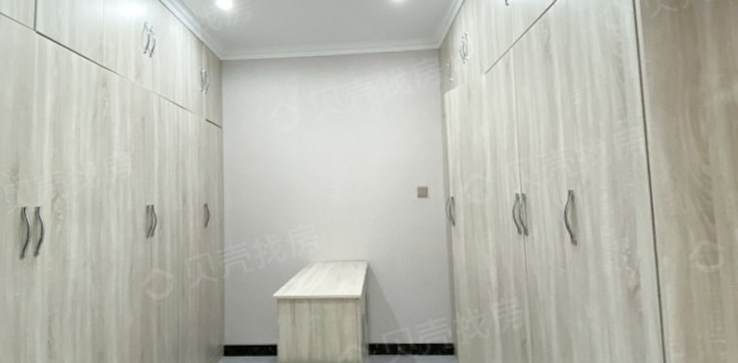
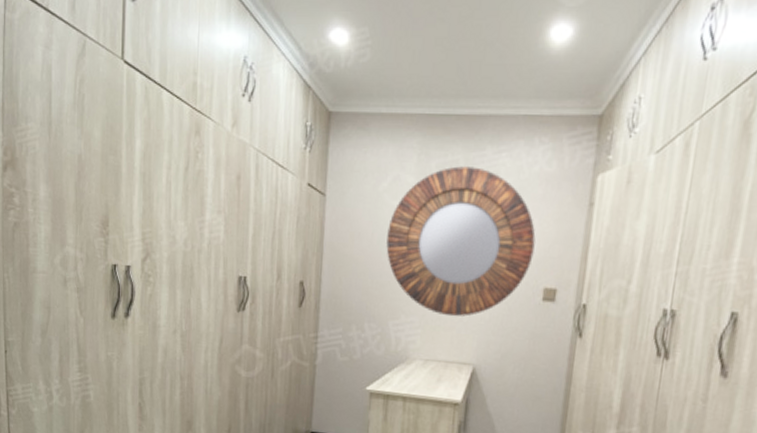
home mirror: none [279,94,405,220] -> present [386,166,536,317]

